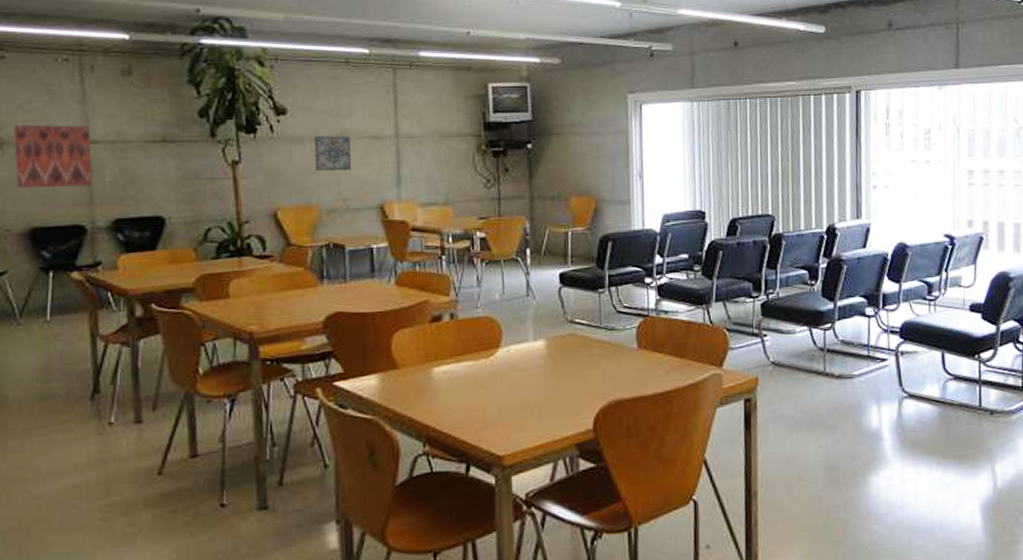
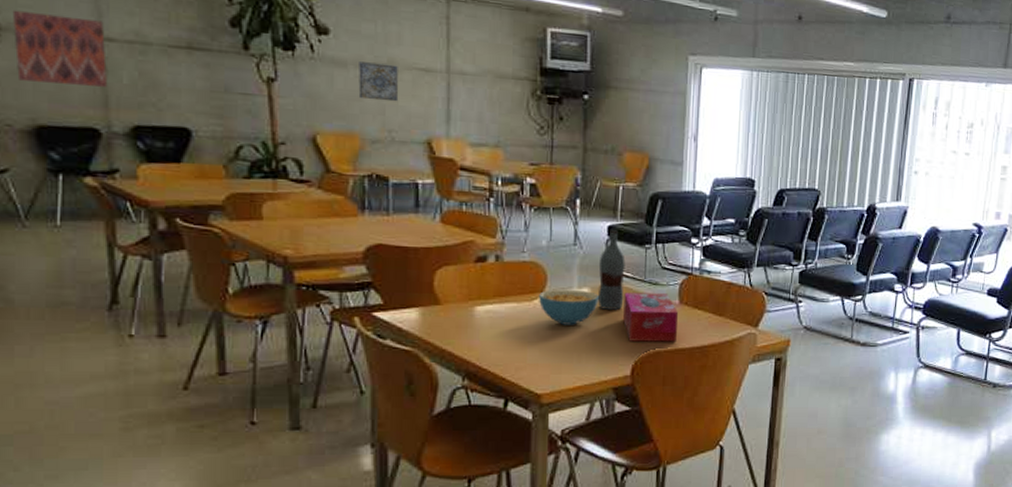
cereal bowl: none [494,342,555,381] -> present [538,289,599,325]
bottle: none [552,276,581,361] -> present [597,229,625,310]
tissue box: none [581,339,638,392] -> present [623,292,679,342]

